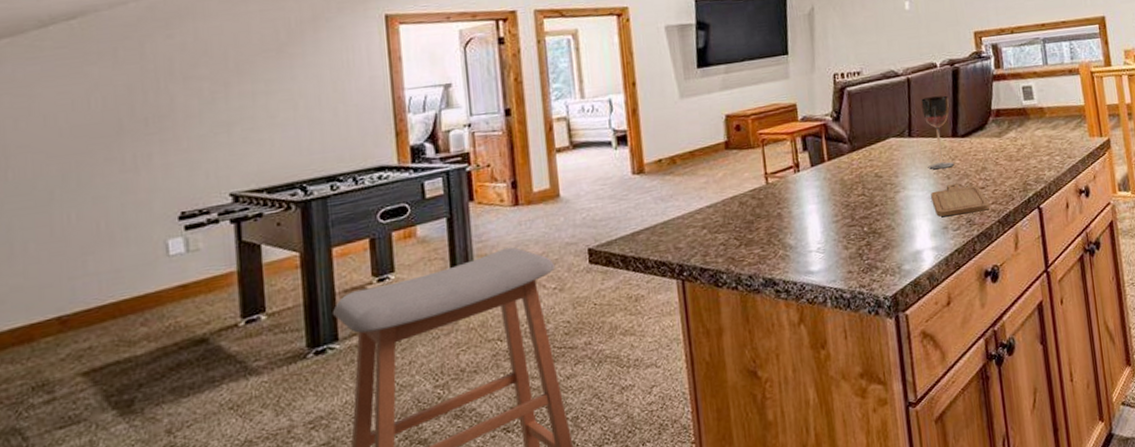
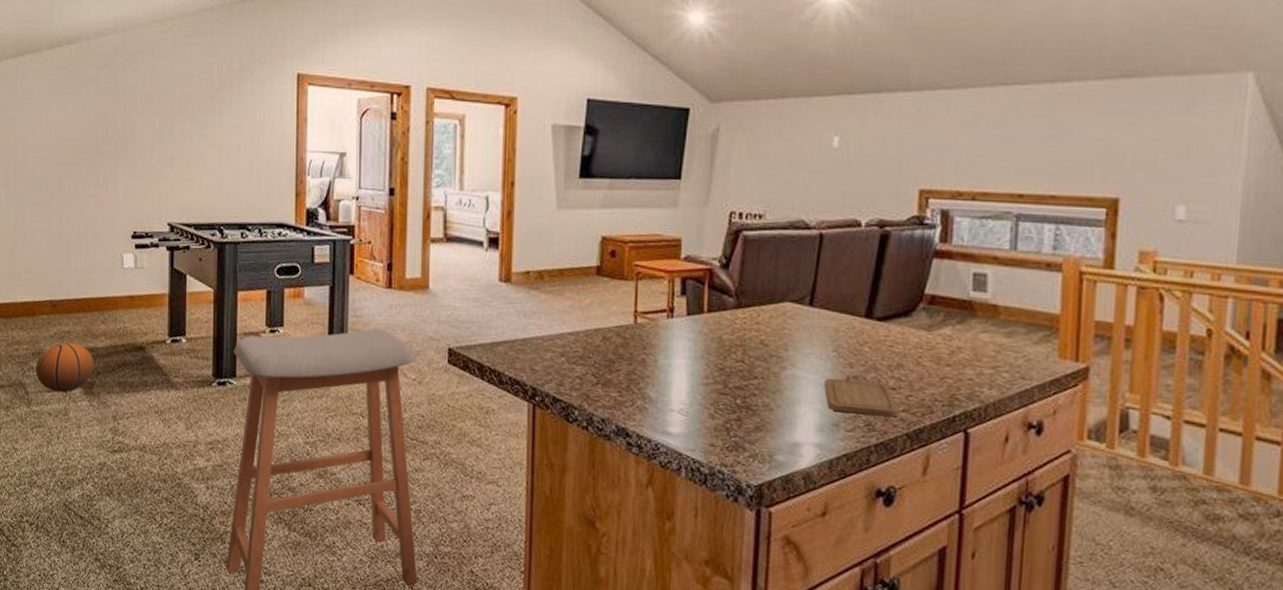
basketball: none [38,358,134,426] -> present [35,342,95,393]
wineglass: present [921,95,955,170] -> none [828,262,869,354]

